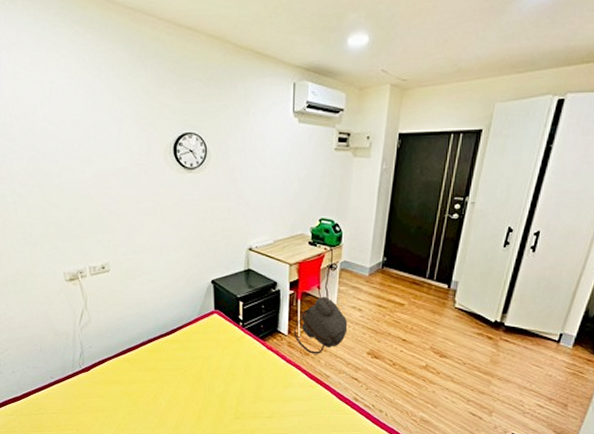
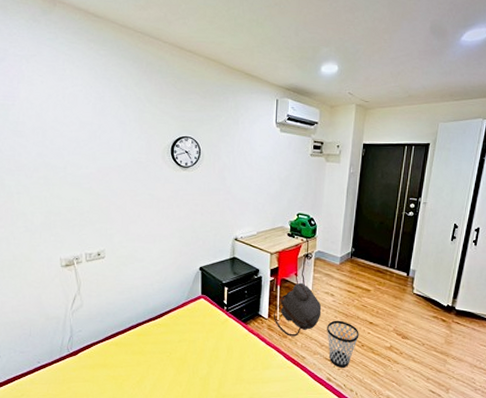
wastebasket: none [354,337,390,388] -> present [327,320,359,368]

